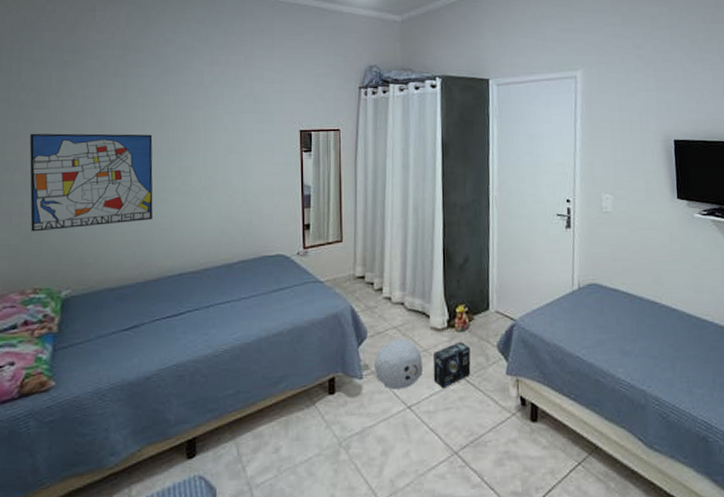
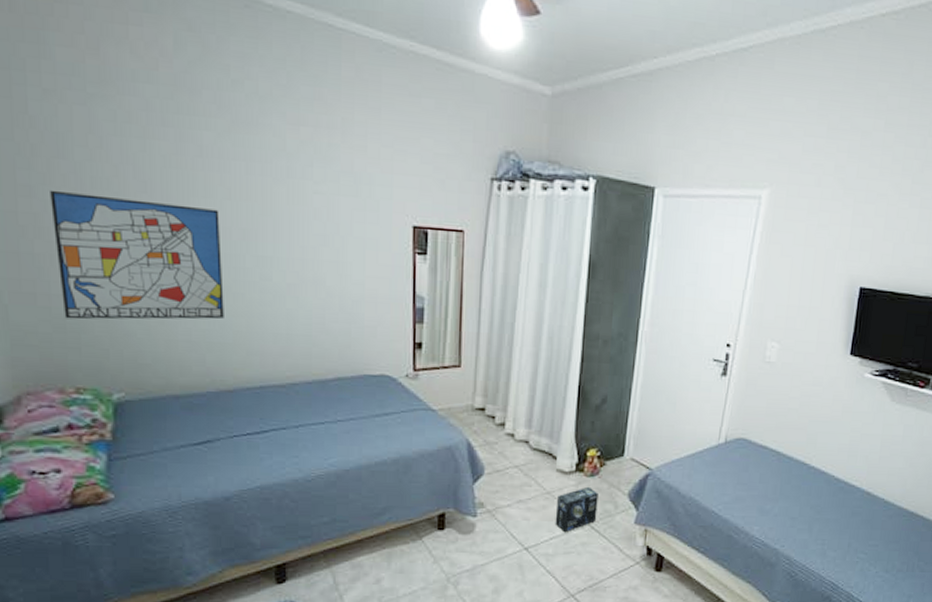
plush toy: present [375,338,422,390] -> none [491,478,544,530]

